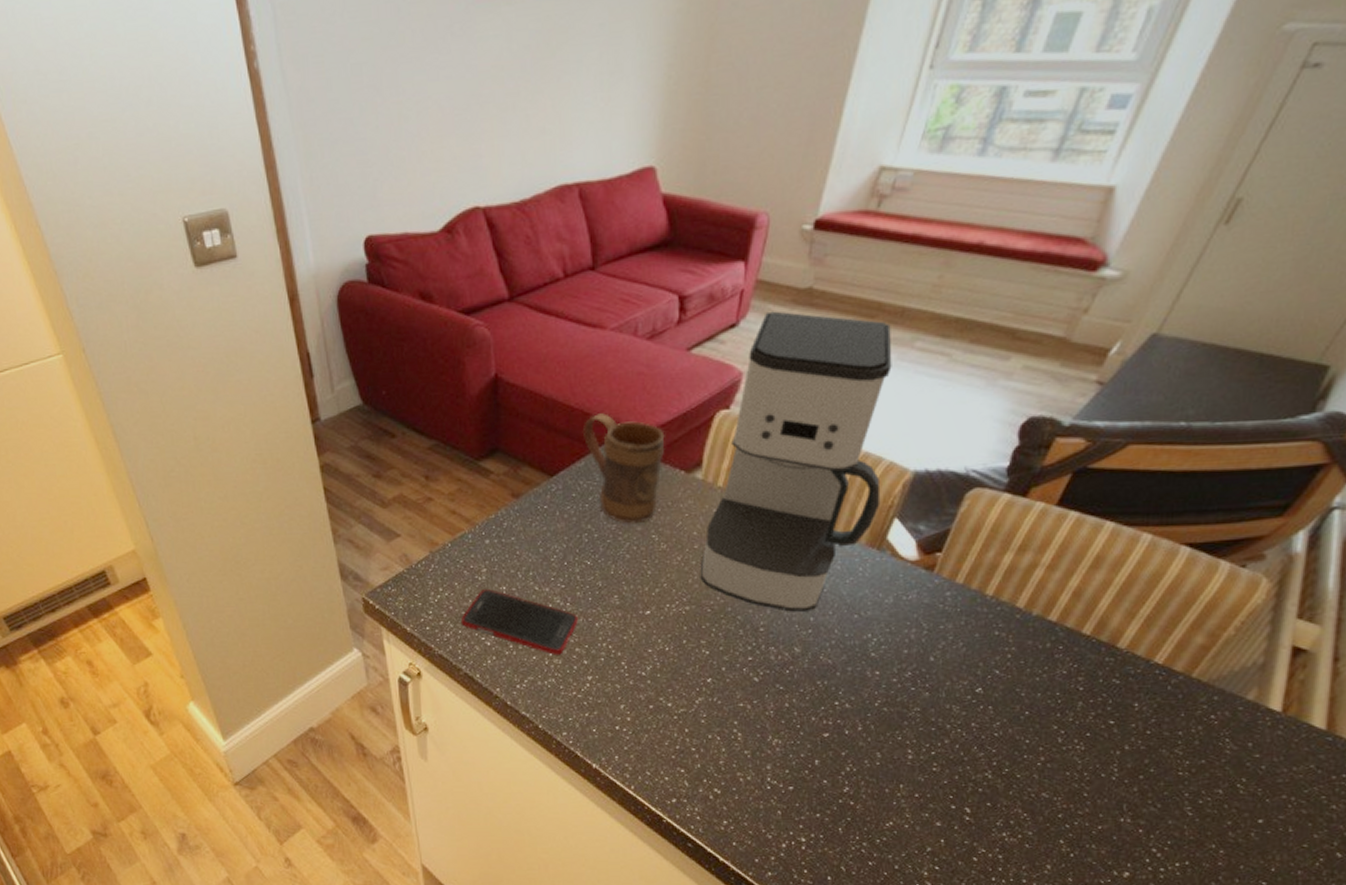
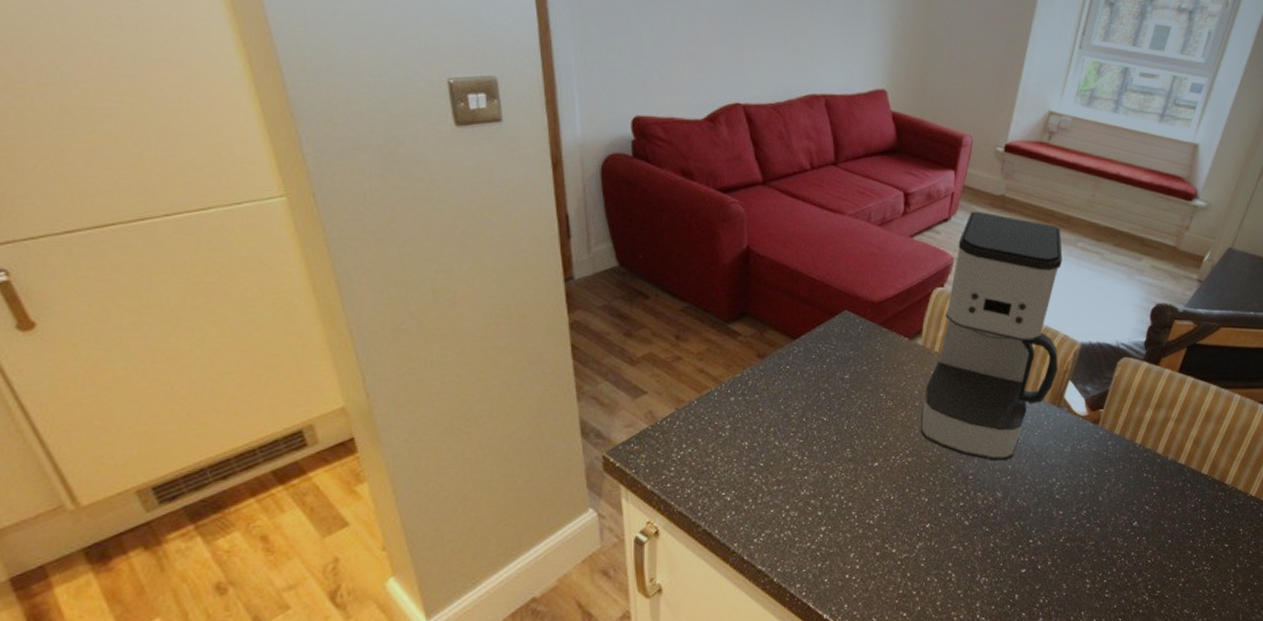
cell phone: present [462,589,578,655] -> none [703,445,814,508]
mug: present [582,413,665,524] -> none [822,286,892,384]

